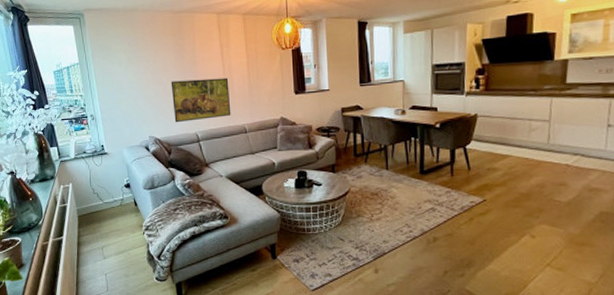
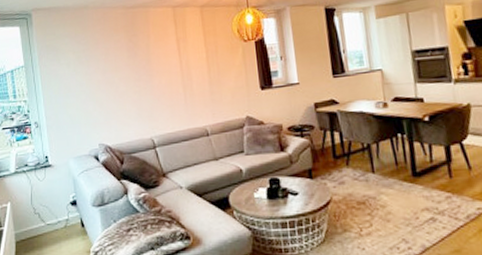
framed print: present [171,78,231,123] -> none [123,75,191,128]

